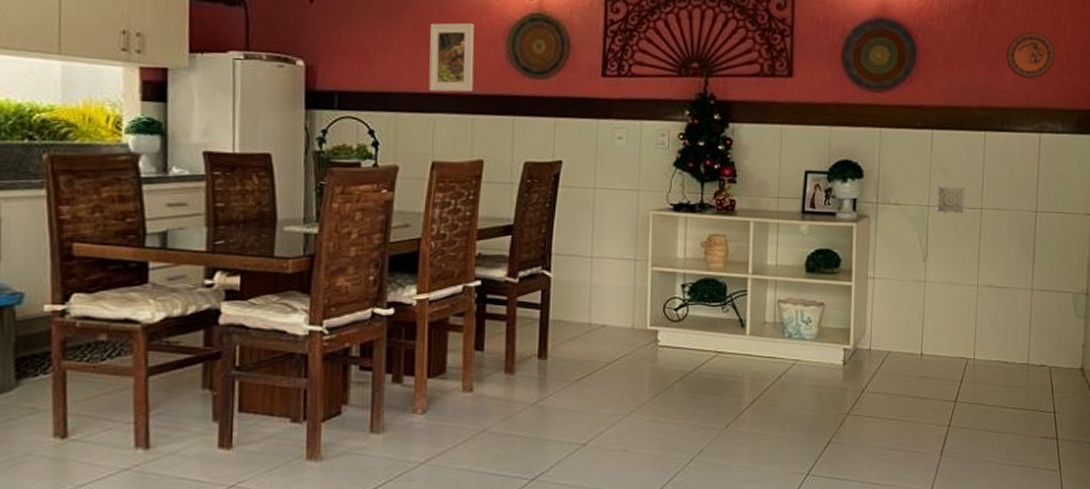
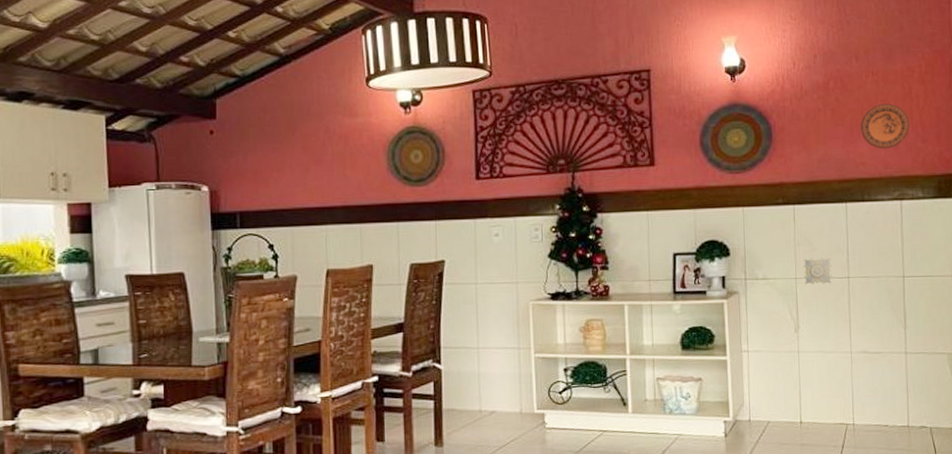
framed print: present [429,22,475,92] -> none [317,140,360,205]

